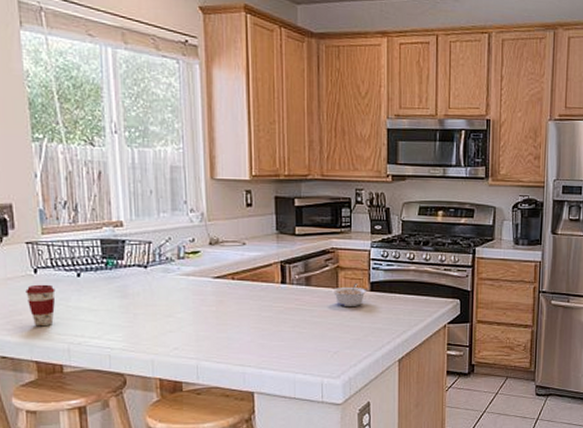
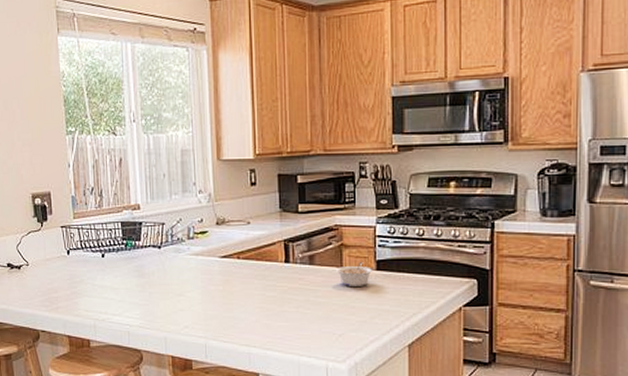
coffee cup: present [25,284,55,327] -> none [60,264,84,304]

